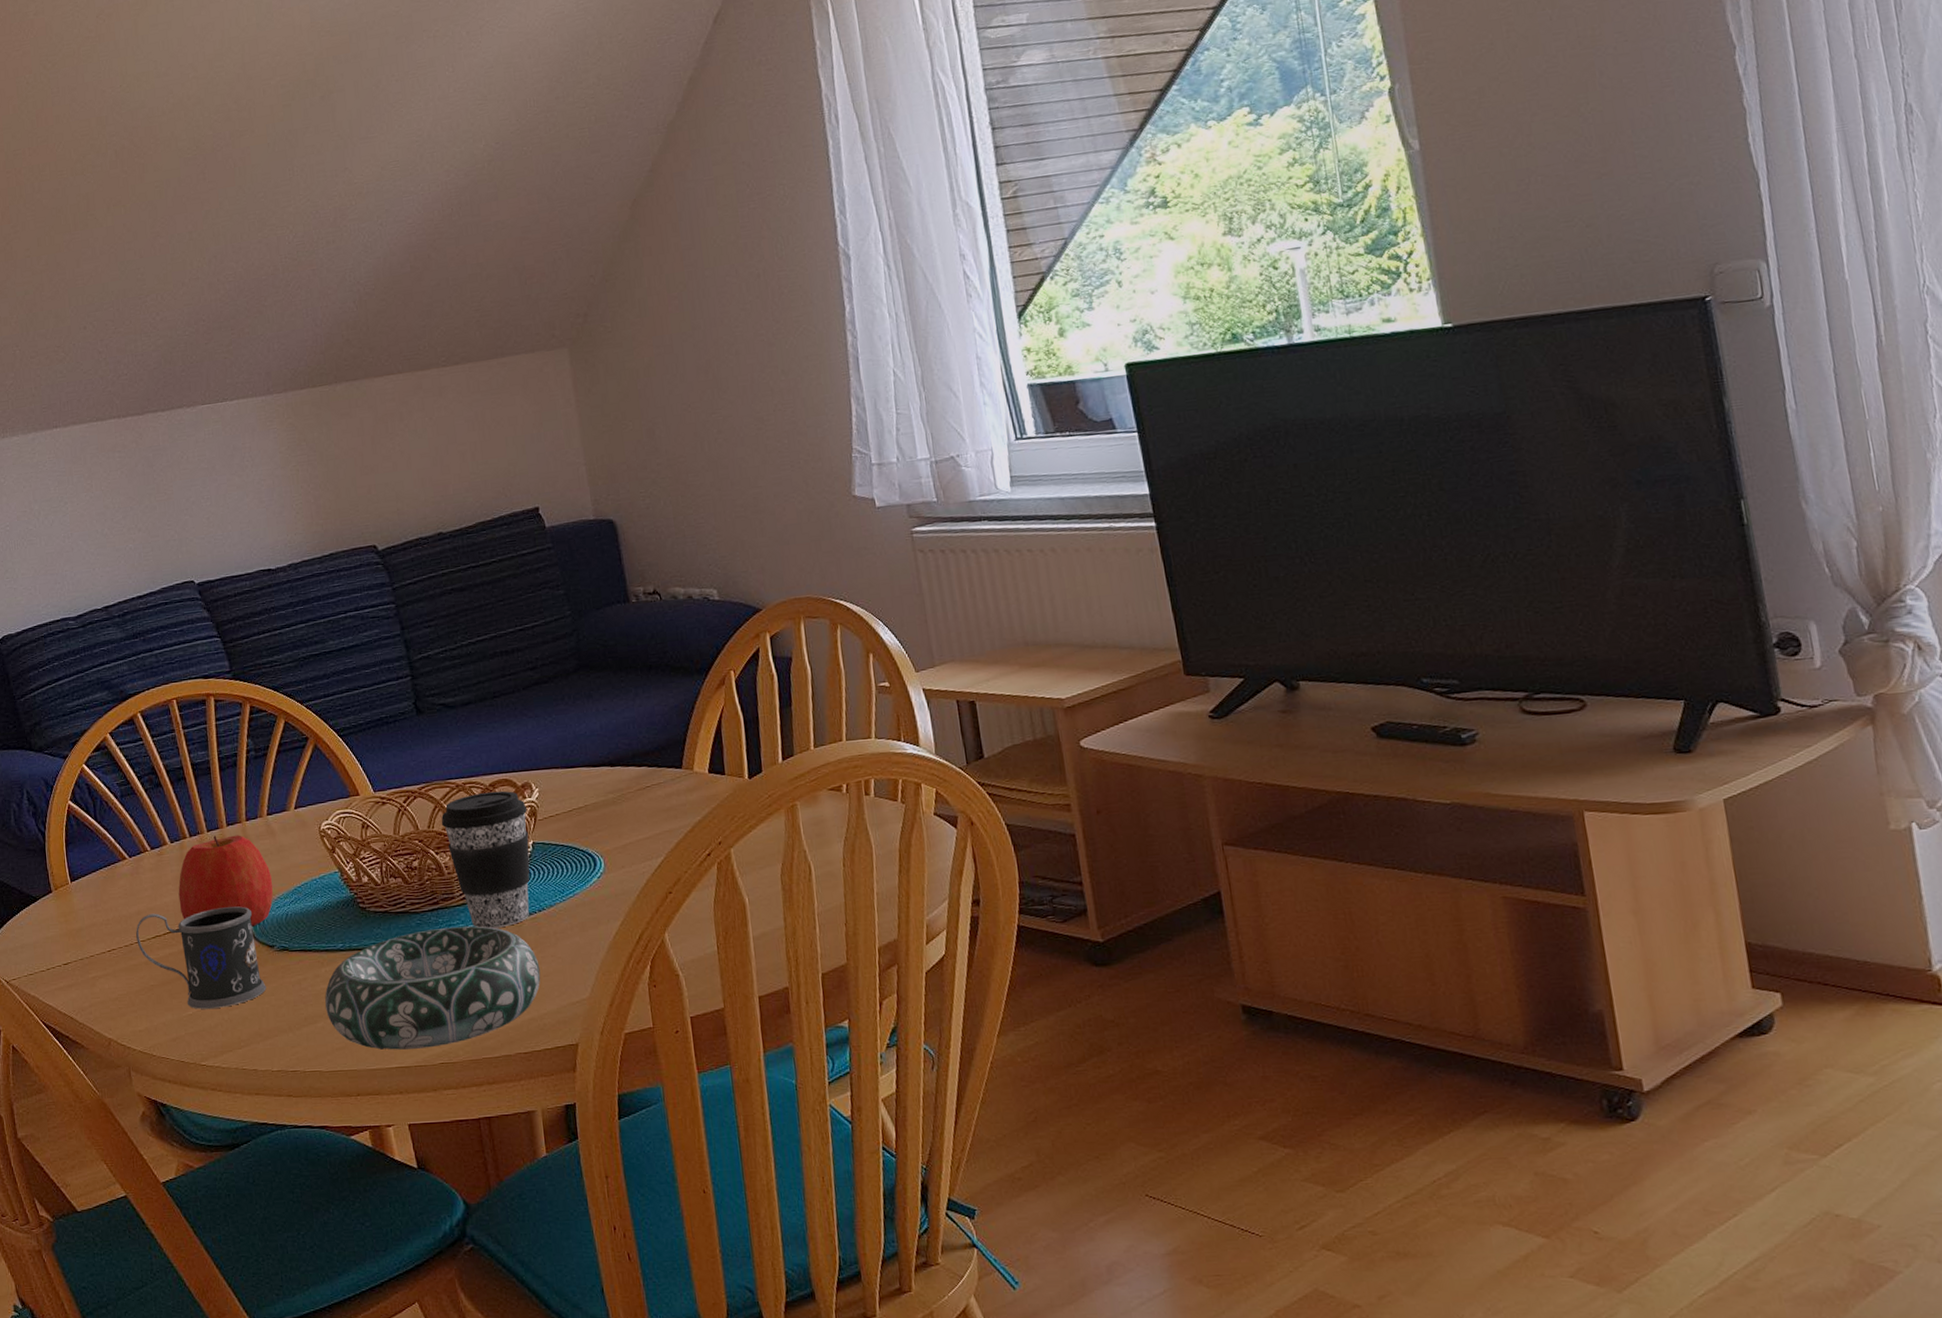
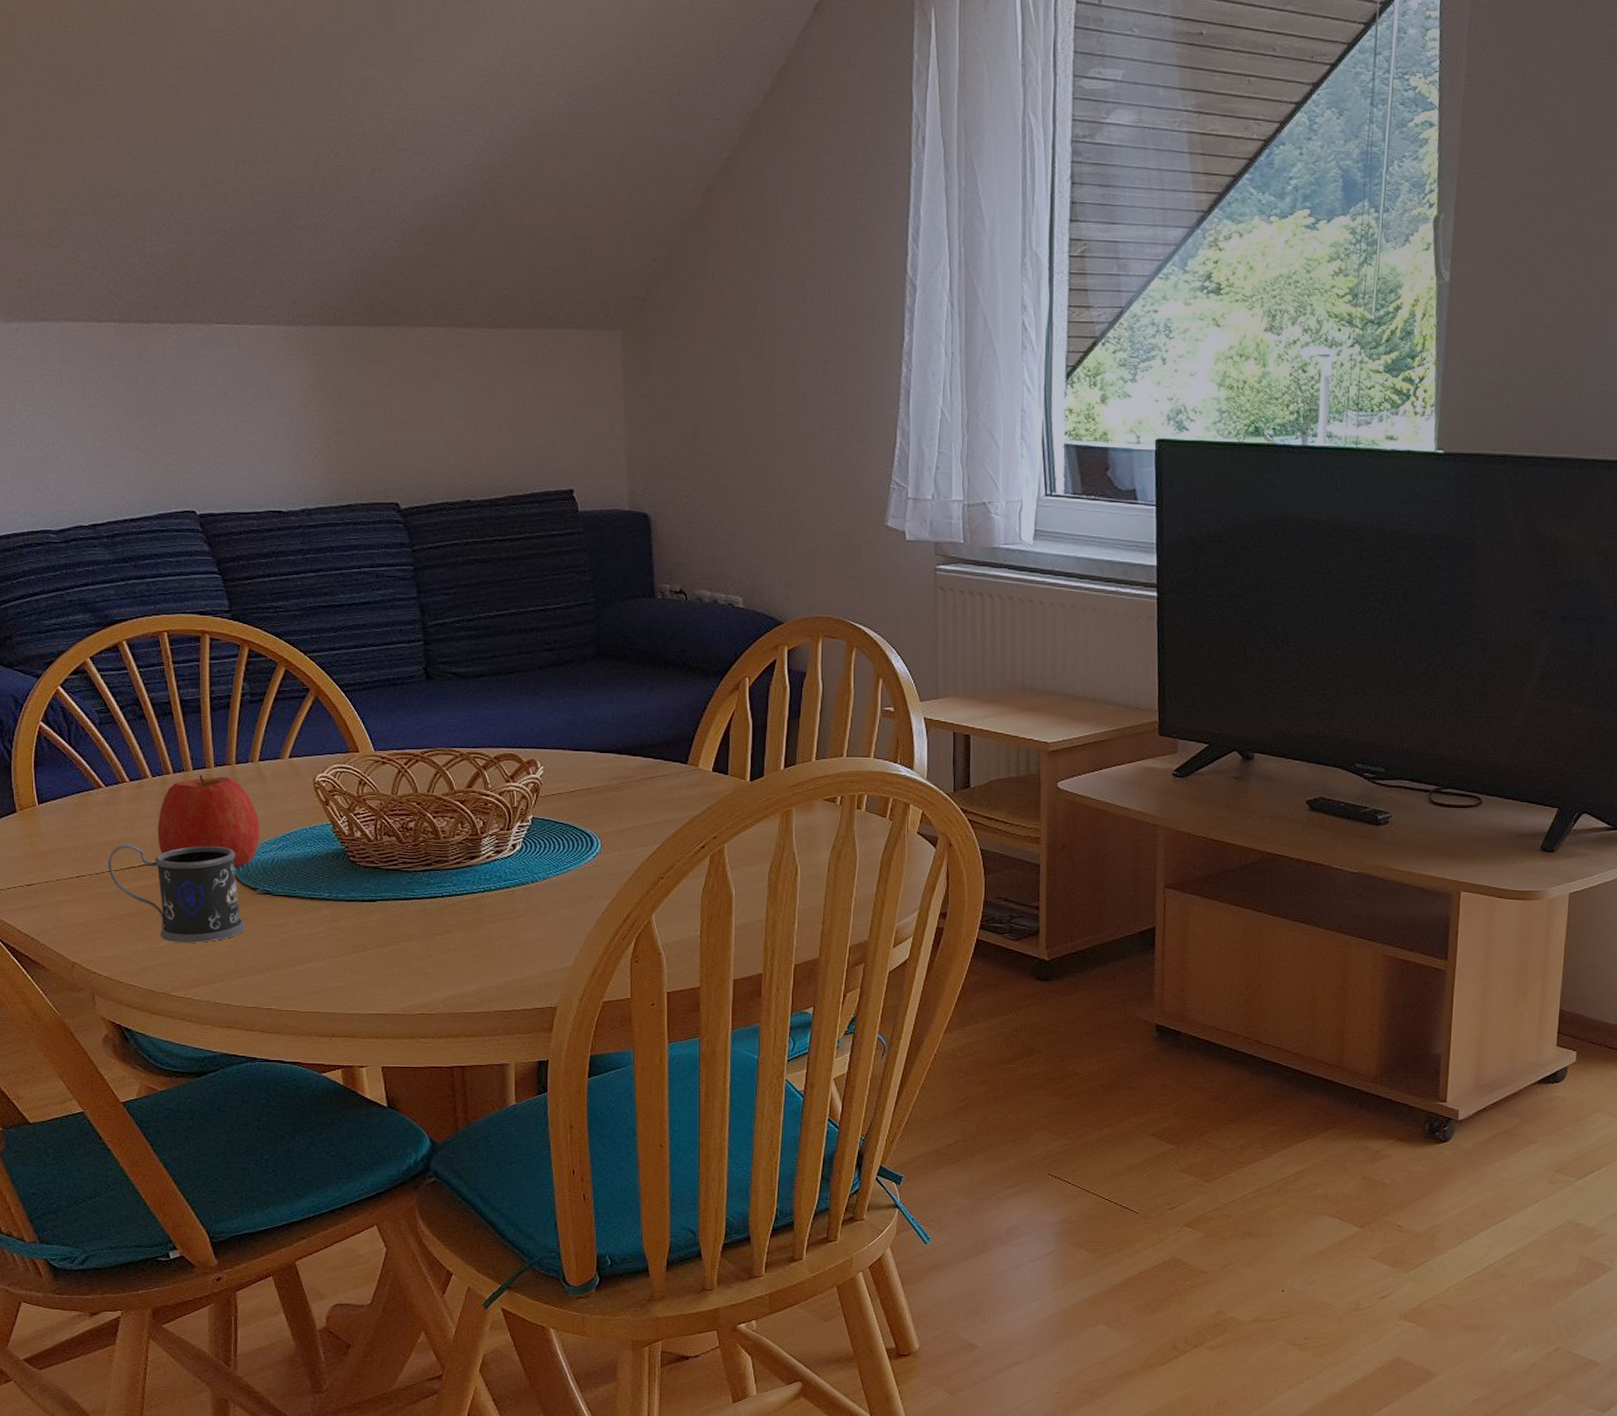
decorative bowl: present [325,926,541,1050] -> none [307,889,527,999]
coffee cup: present [441,790,530,929] -> none [441,764,530,894]

